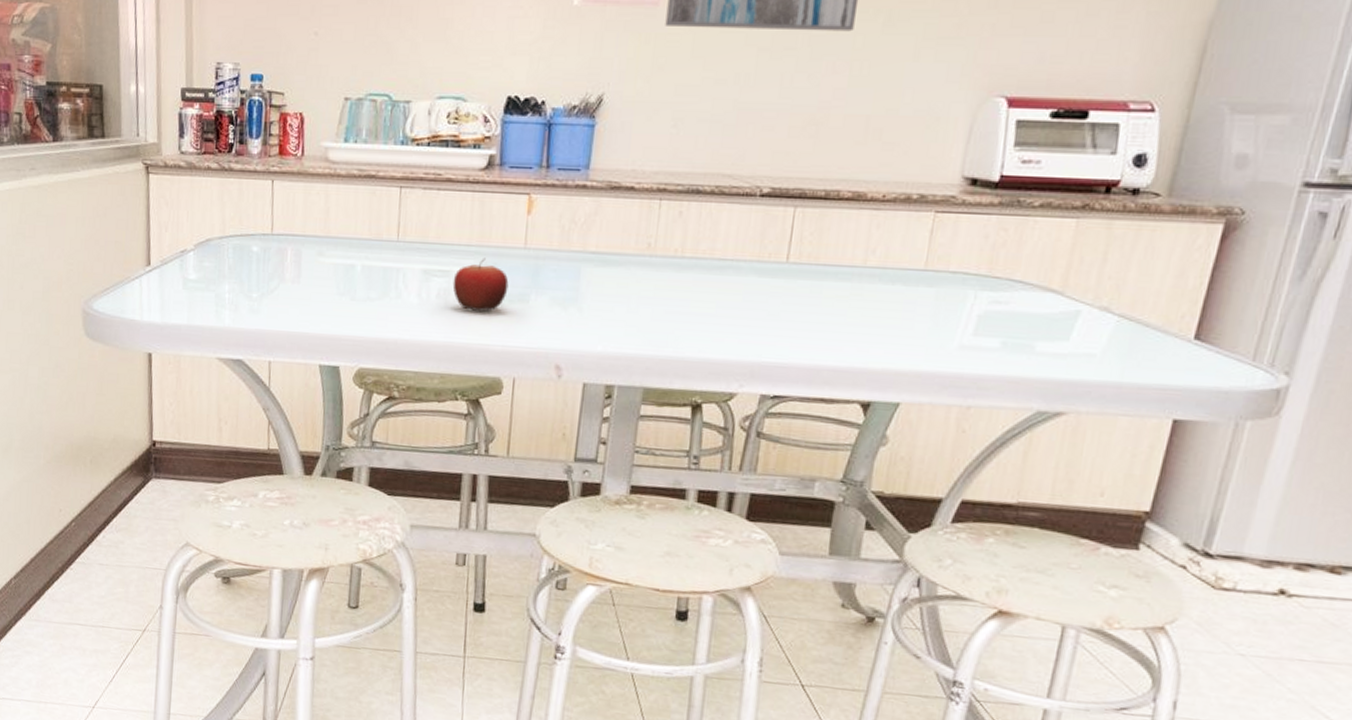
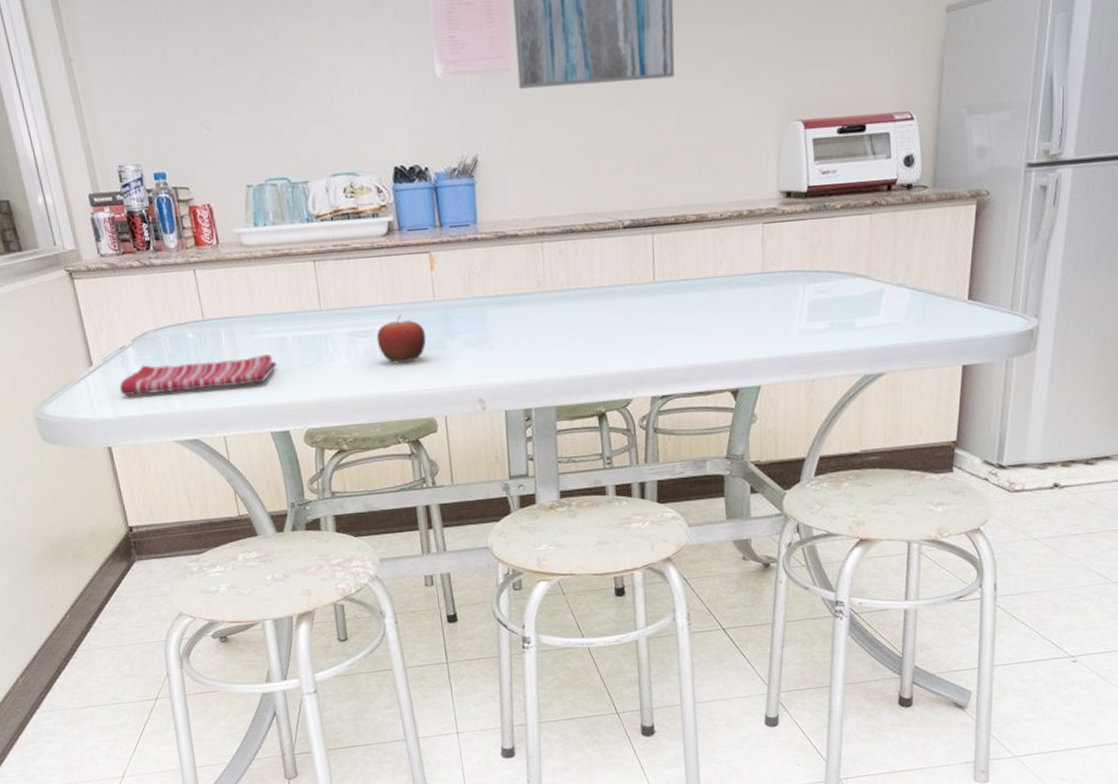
dish towel: none [172,272,340,310] -> present [119,354,277,396]

